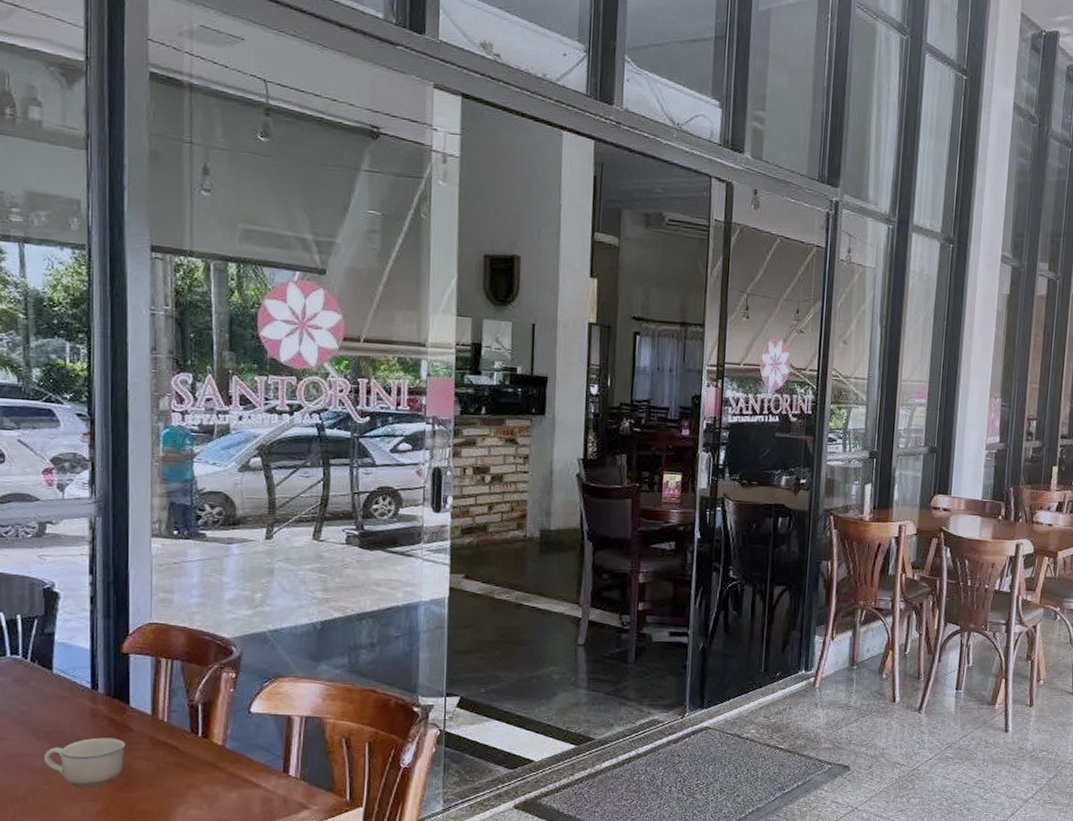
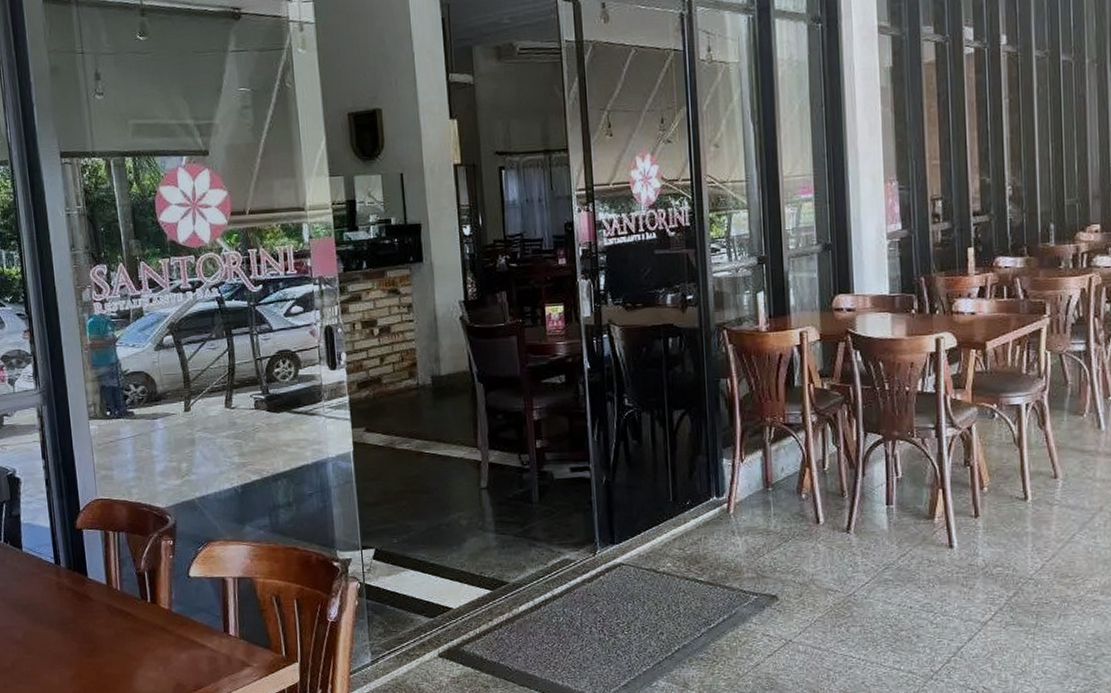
cup: present [43,737,126,788] -> none [23,608,89,656]

